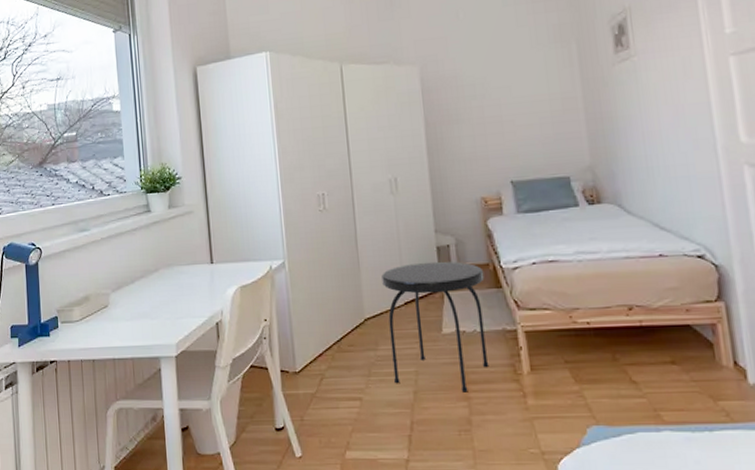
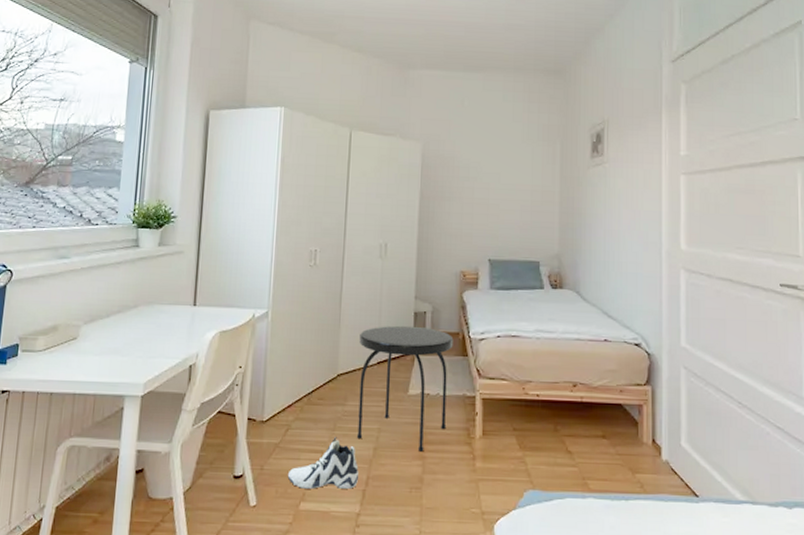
sneaker: none [328,383,402,437] -> present [287,437,359,489]

